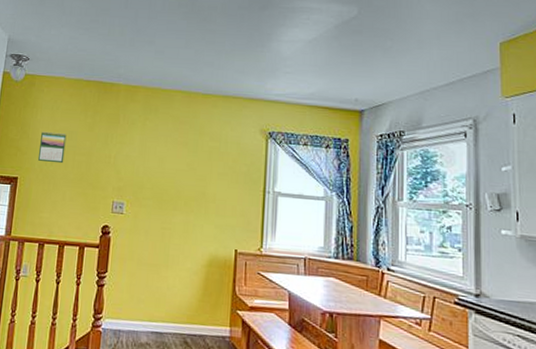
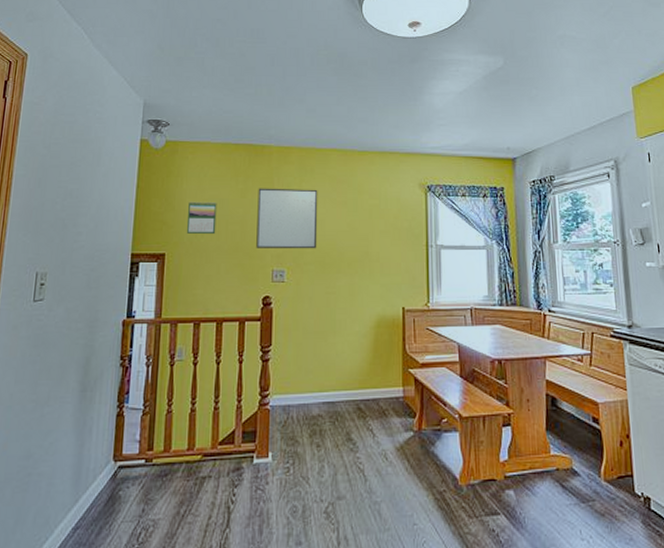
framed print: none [99,123,161,185] -> present [256,188,318,249]

